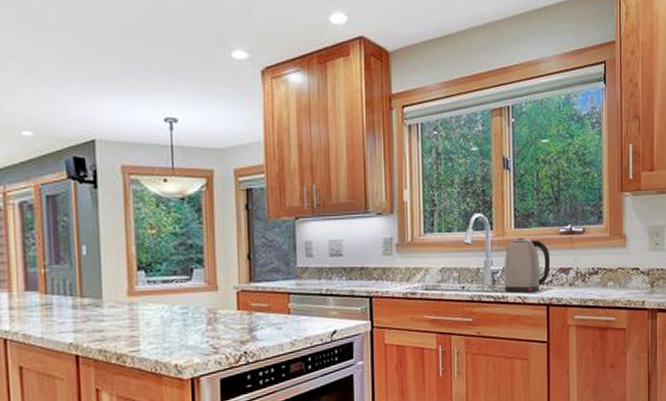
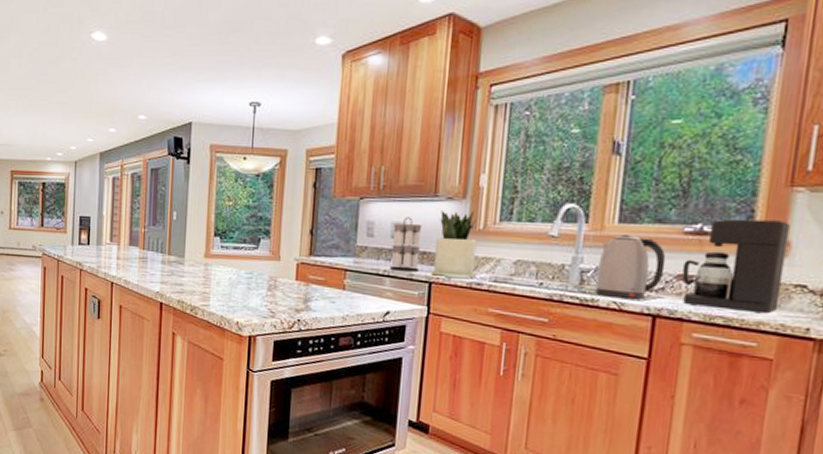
spice rack: none [331,234,358,290] -> present [390,217,422,273]
planter: none [368,224,411,291] -> present [429,211,478,279]
coffee maker: none [563,219,625,294] -> present [682,219,790,314]

